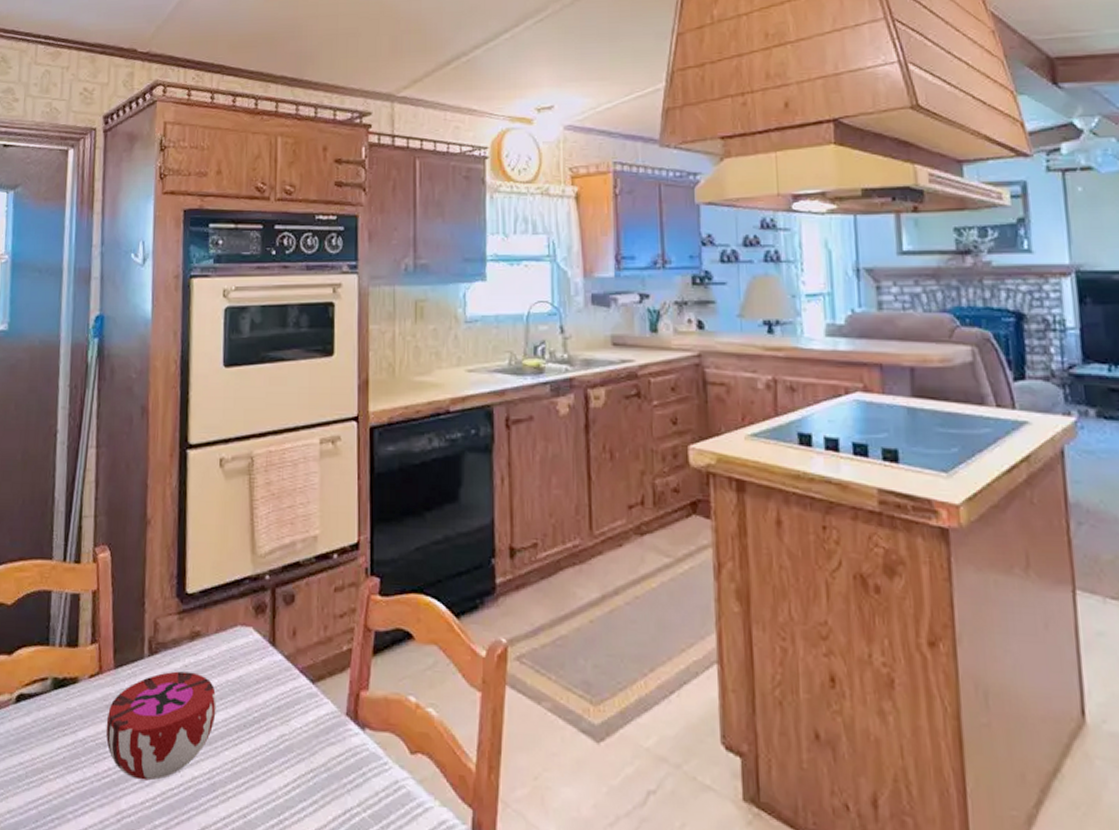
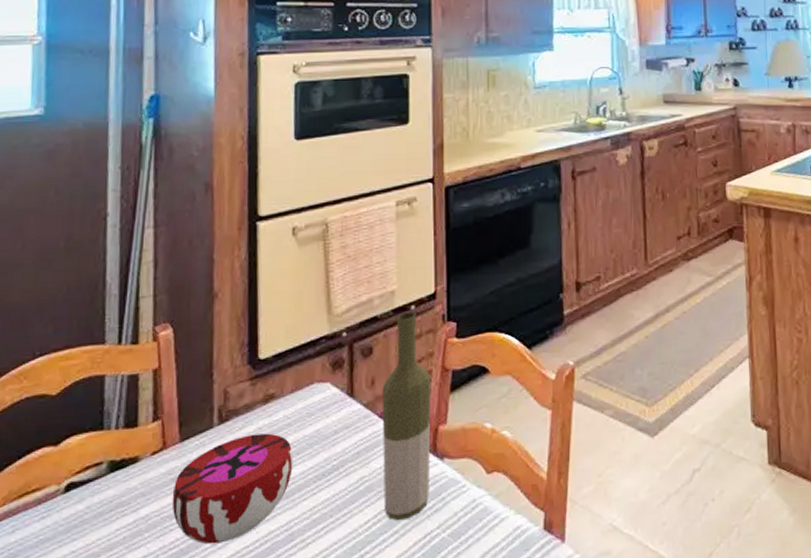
bottle: none [303,560,353,790] -> present [382,311,431,521]

